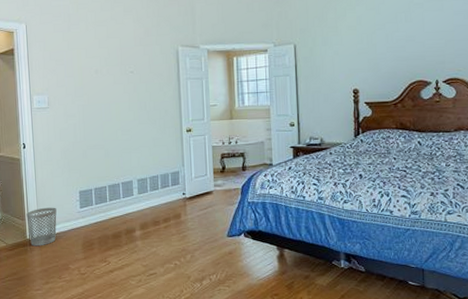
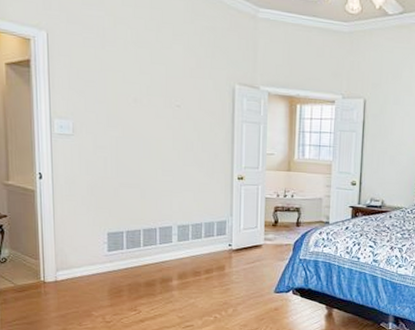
wastebasket: present [26,207,57,247] -> none [41,247,79,290]

